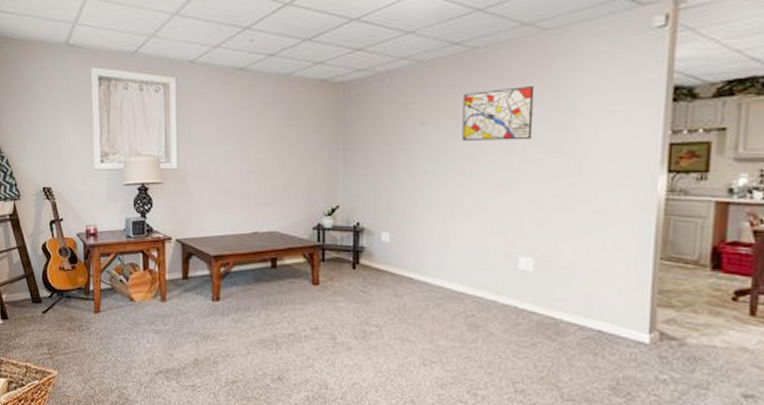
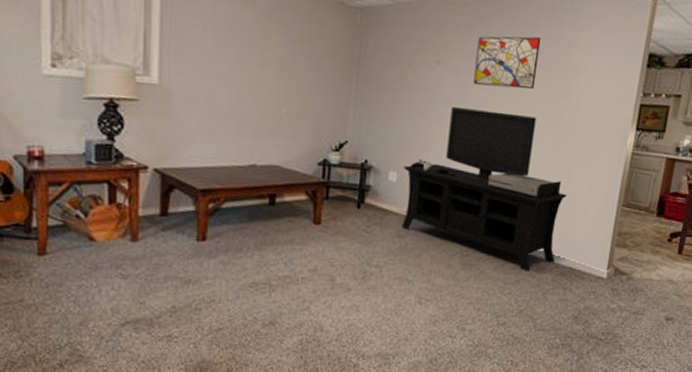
media console: none [395,164,585,334] -> present [402,106,567,271]

